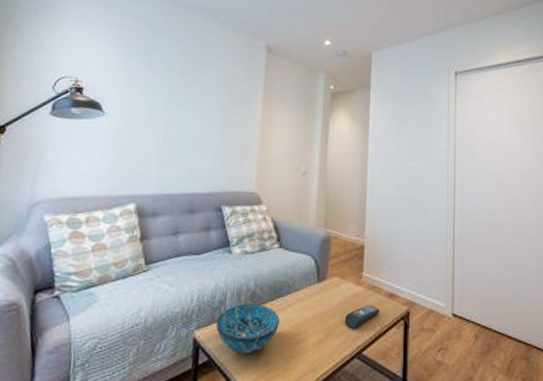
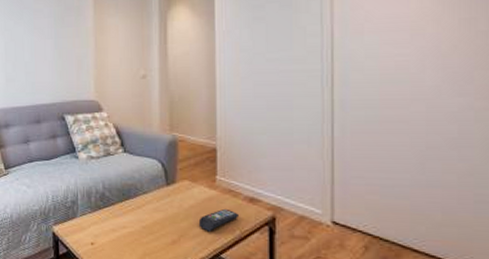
decorative bowl: present [216,304,281,353] -> none [71,204,131,248]

